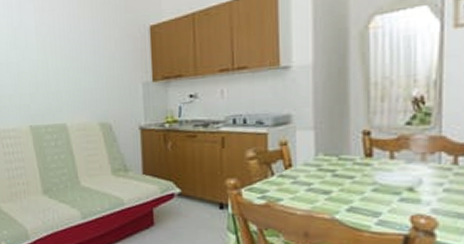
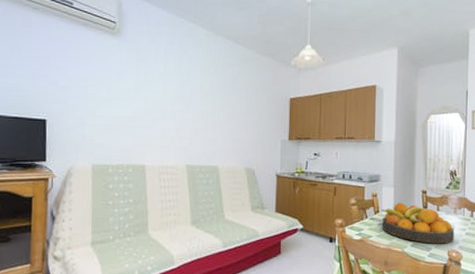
fruit bowl: none [295,151,423,207] -> present [381,203,455,244]

